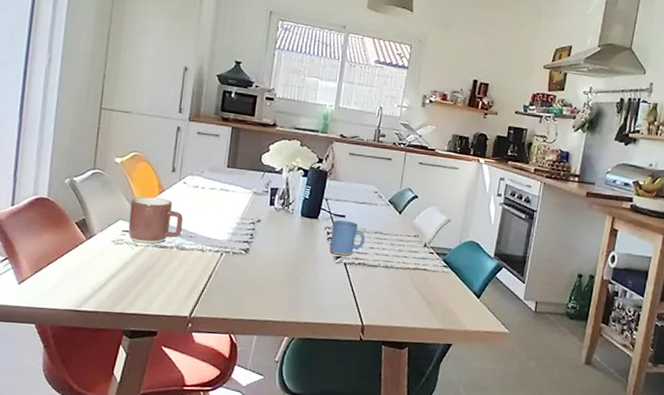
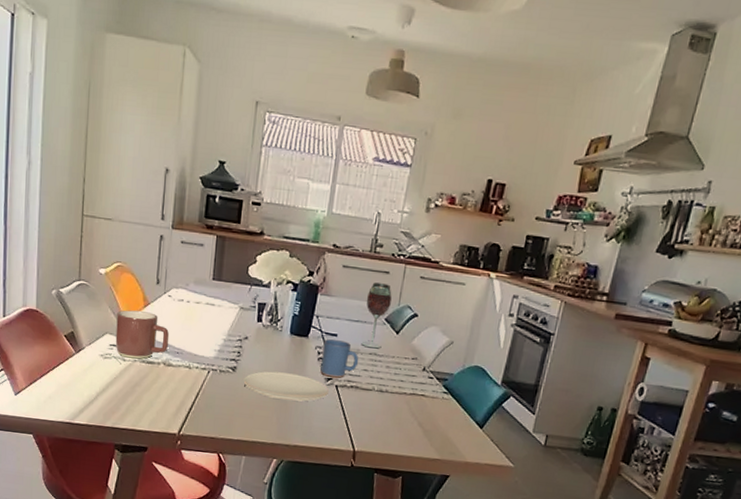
plate: none [255,251,339,280] -> present [243,371,330,402]
wineglass: none [367,168,394,228] -> present [361,282,392,349]

